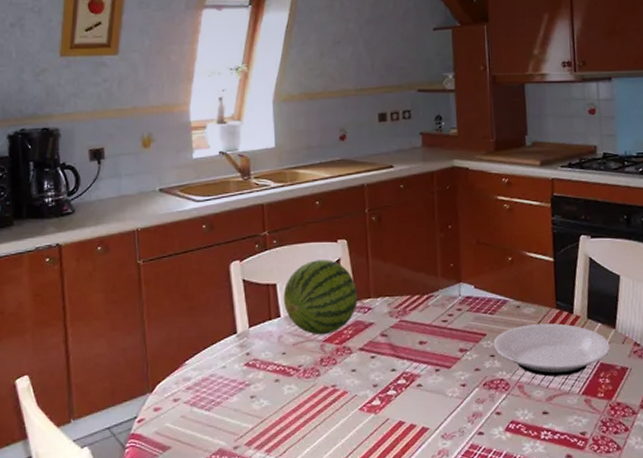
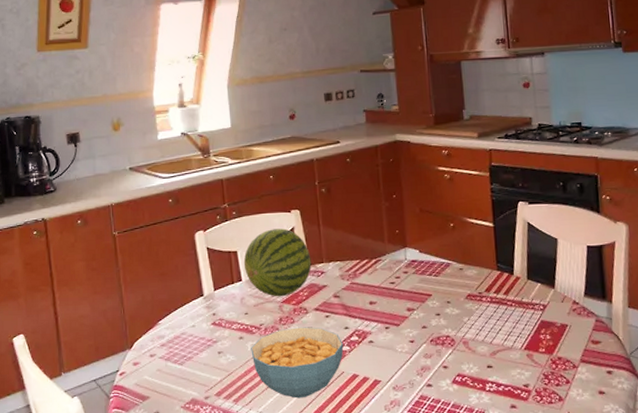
cereal bowl: none [287,368,390,448] -> present [251,327,344,399]
plate: present [493,323,610,377] -> none [439,284,550,333]

